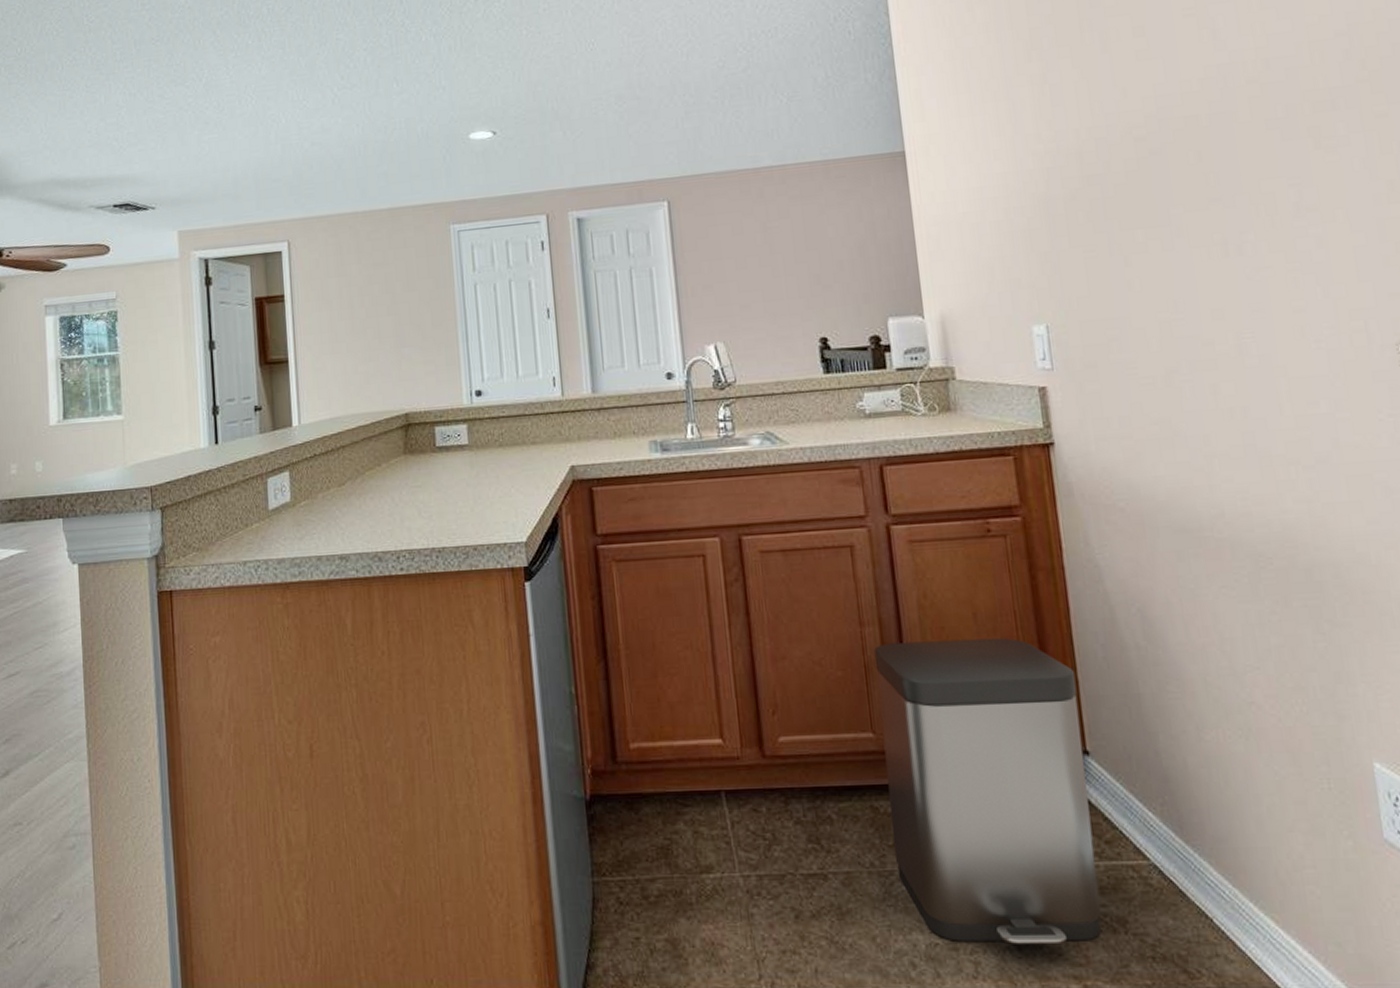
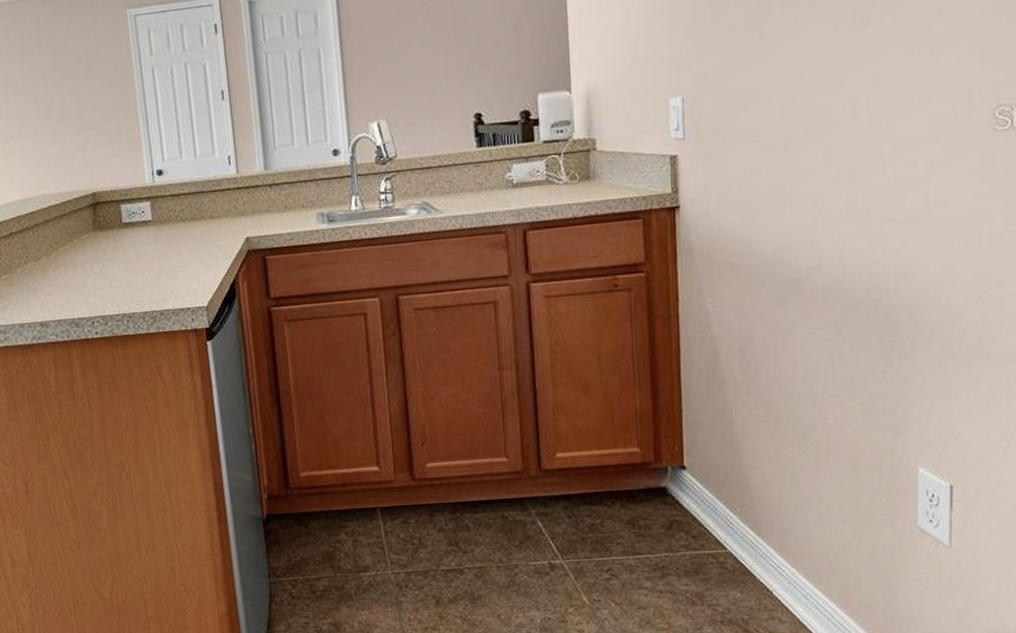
pedal bin: present [874,637,1101,945] -> none [510,376,684,617]

